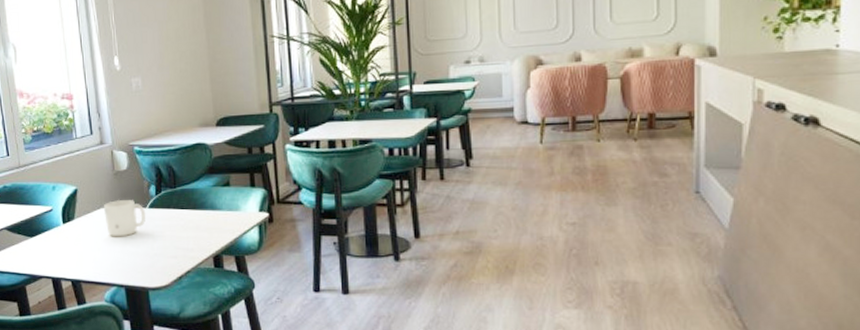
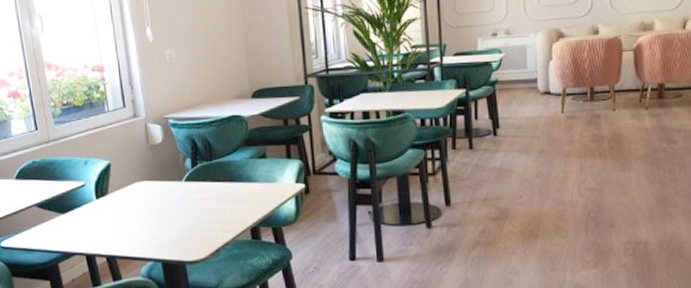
mug: present [103,200,145,237] -> none [137,173,182,212]

